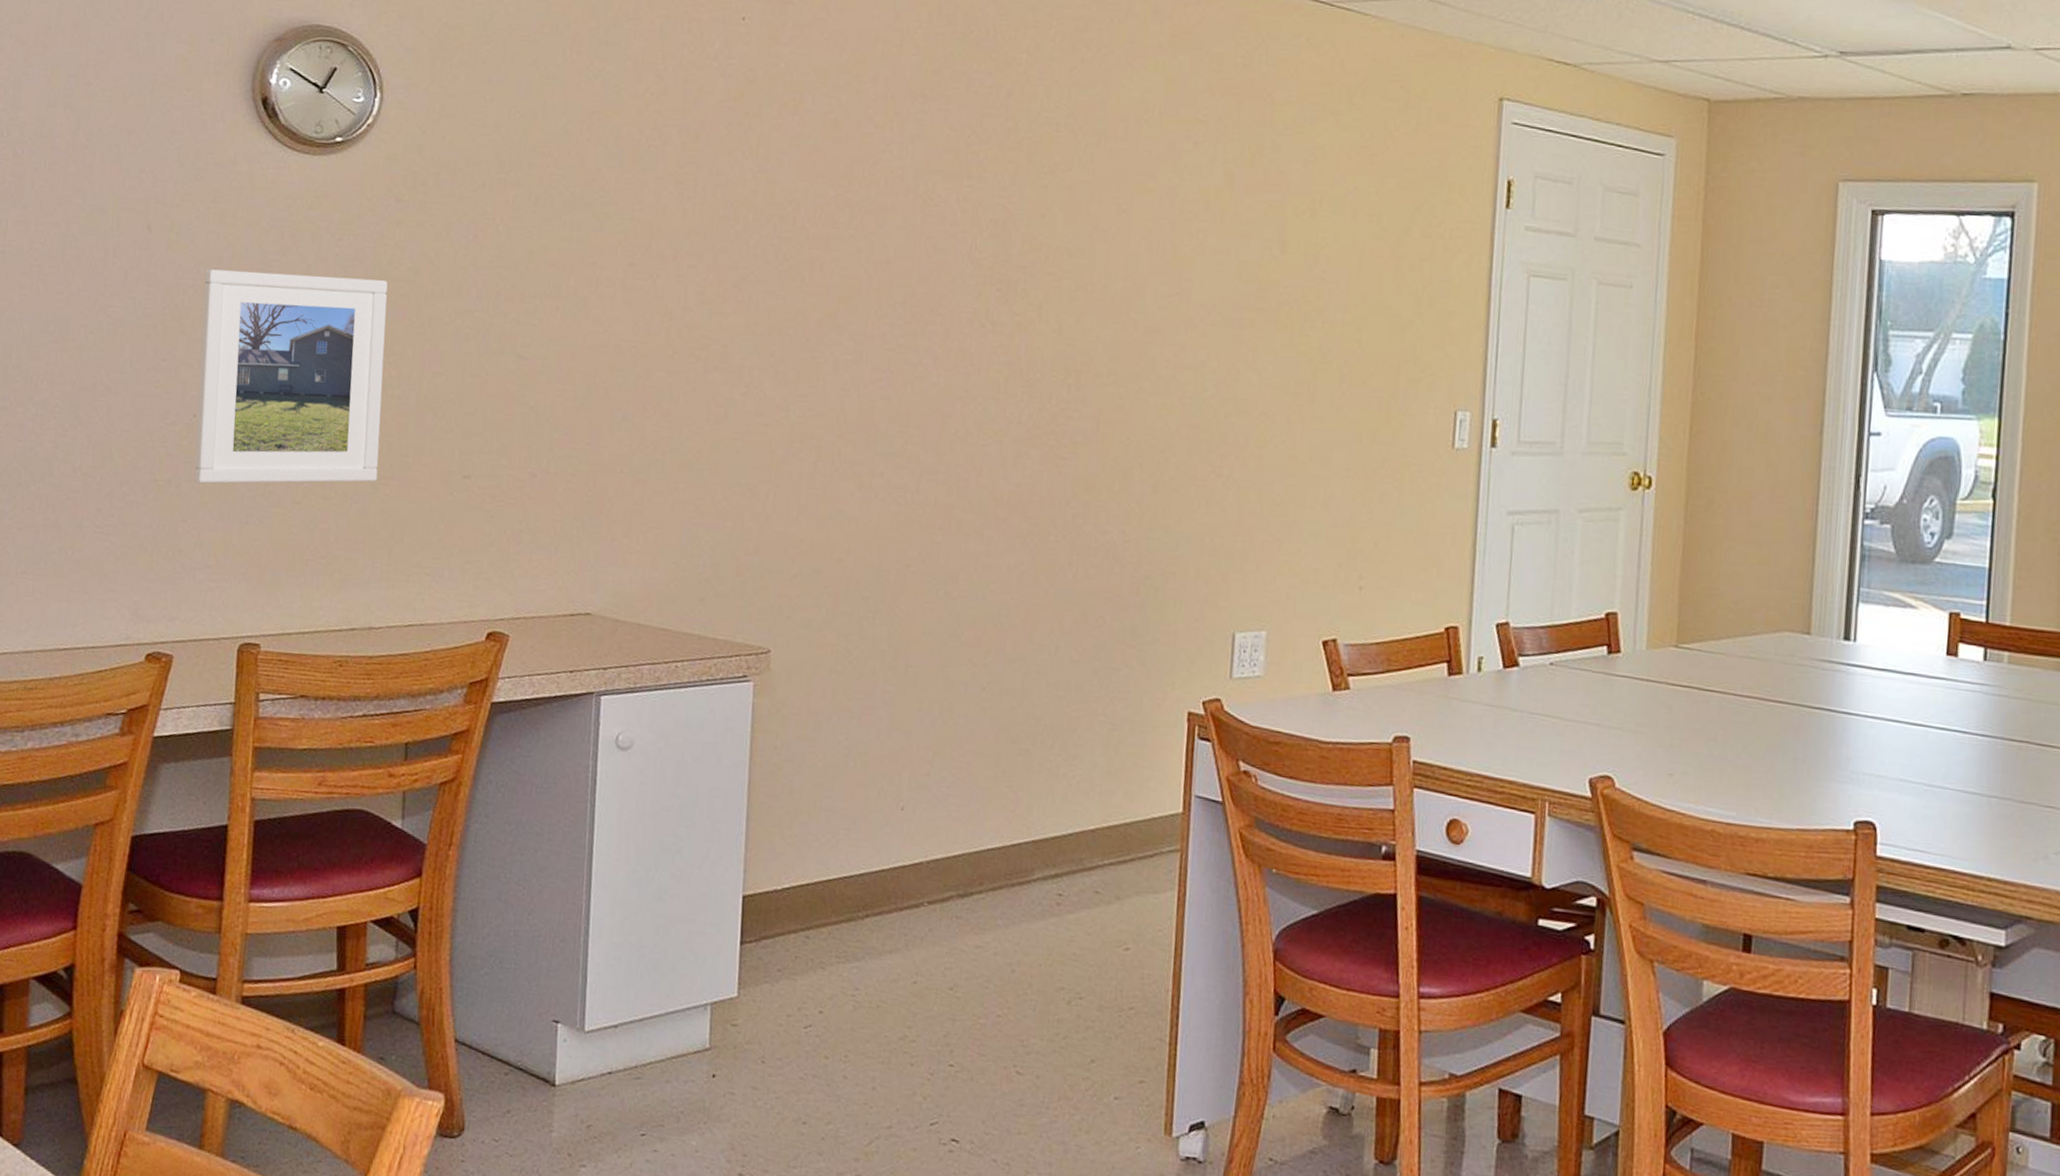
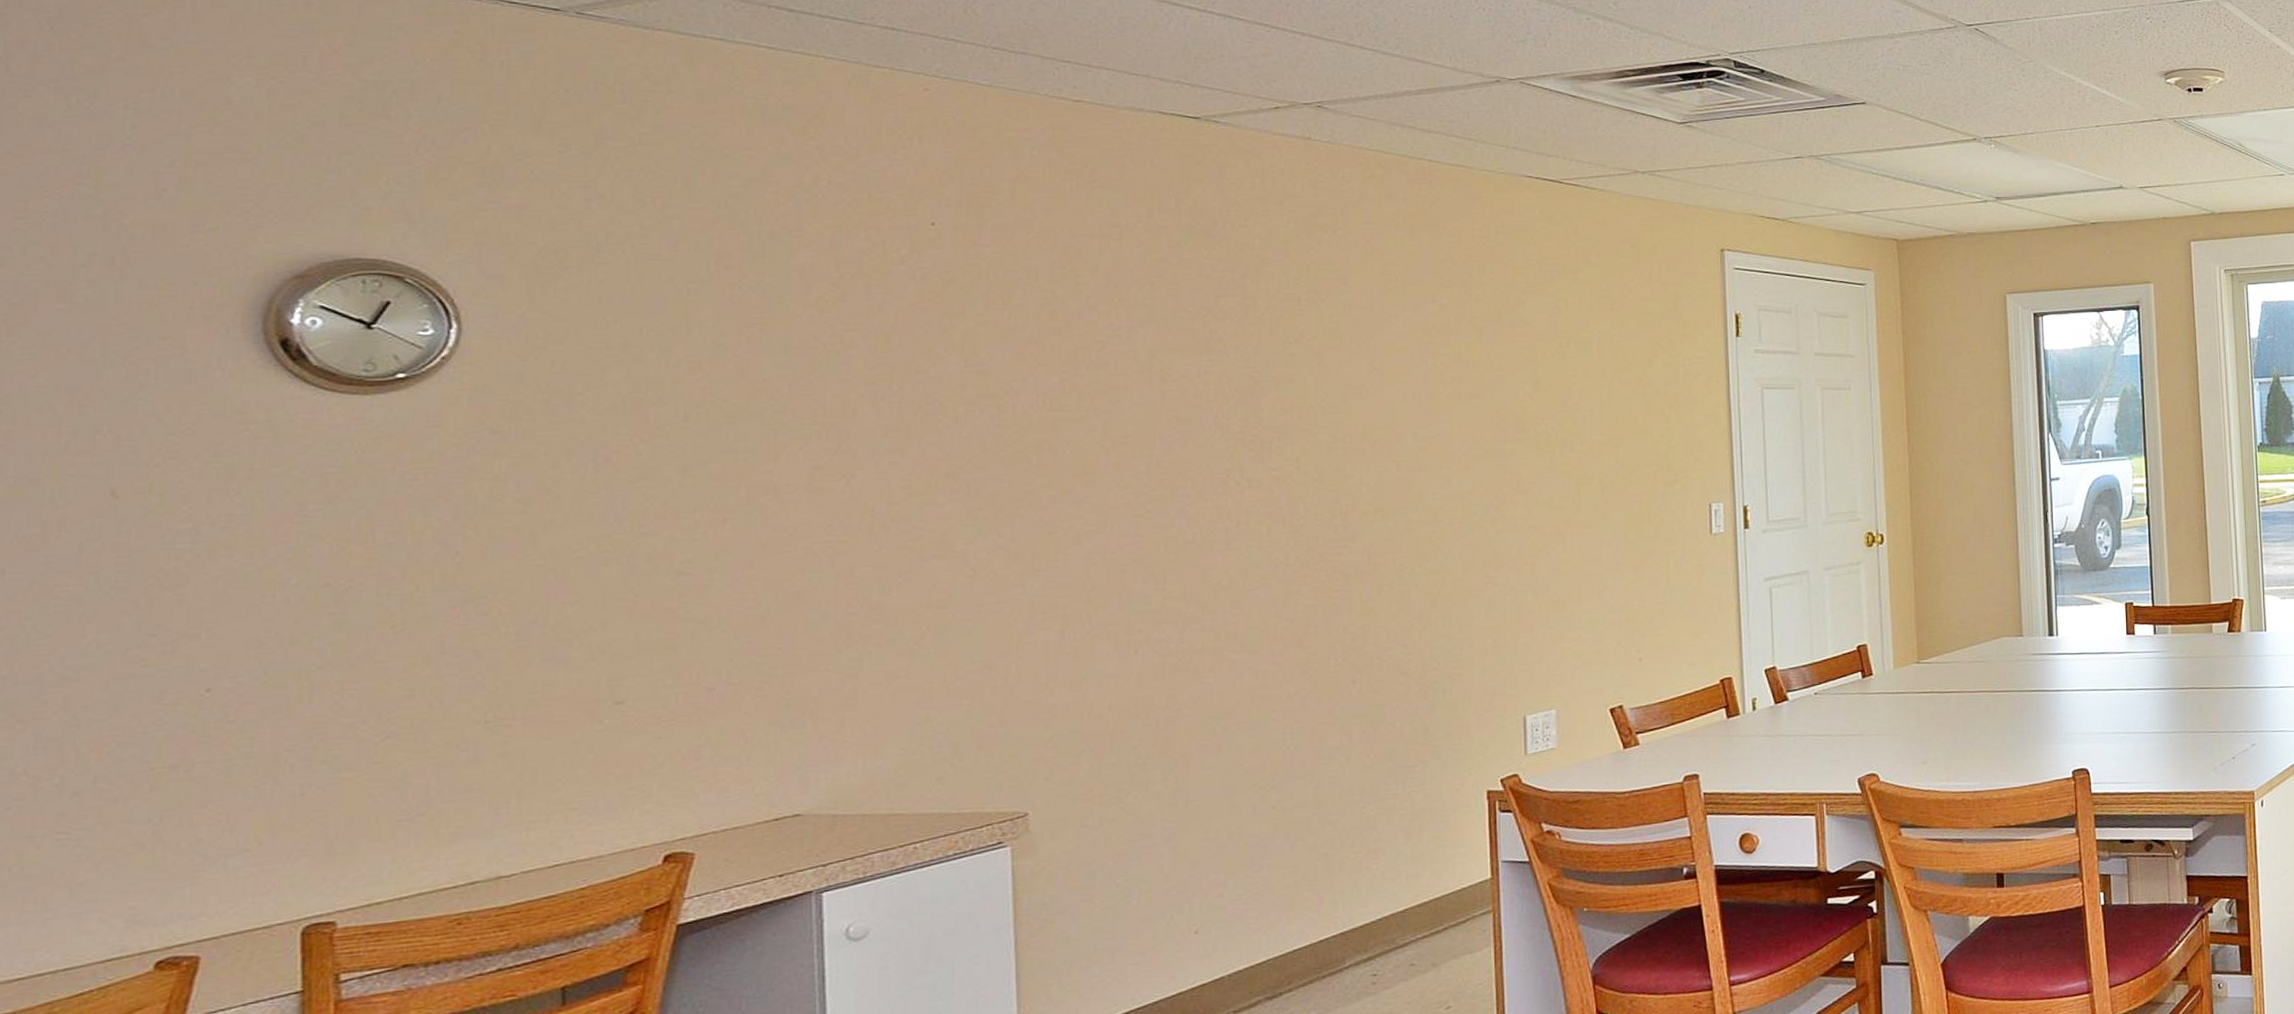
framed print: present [194,269,388,484] -> none [209,515,494,763]

